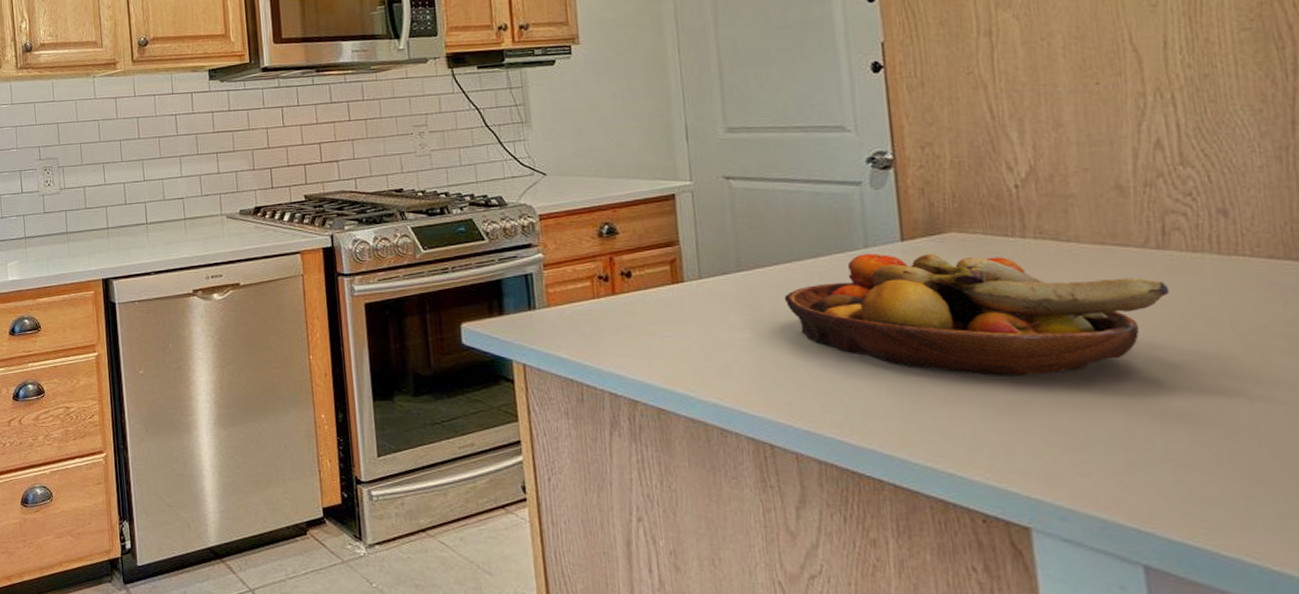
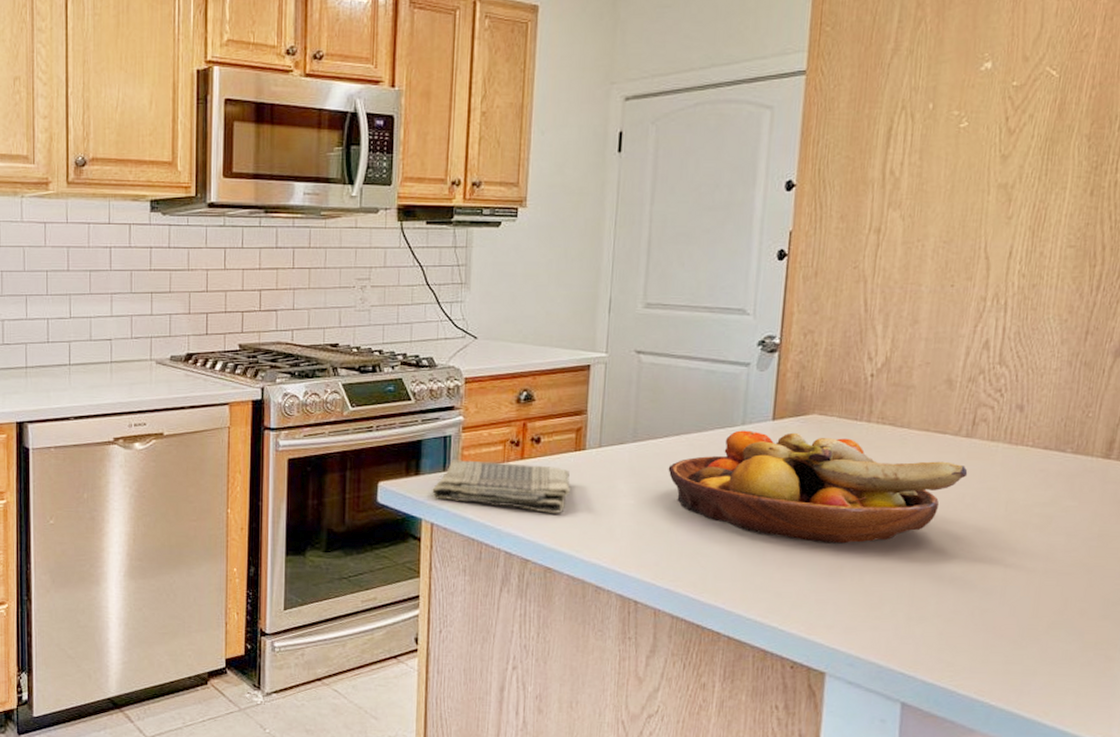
dish towel: none [519,298,674,350] -> present [432,460,570,513]

